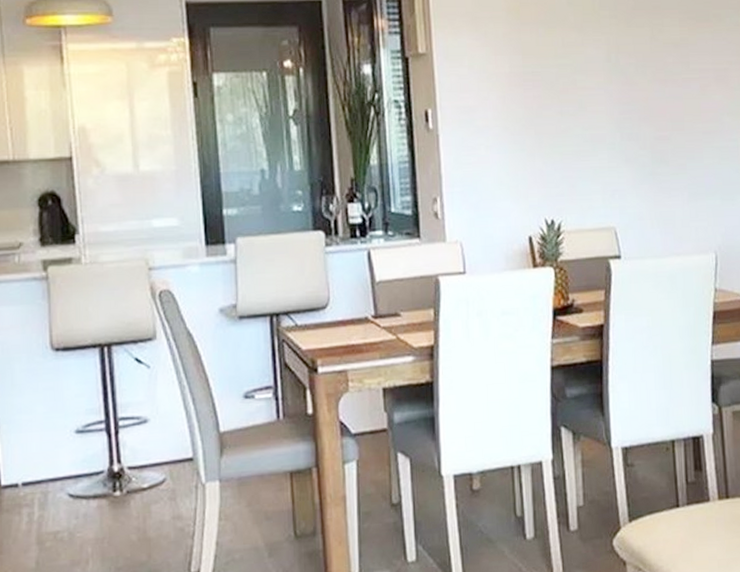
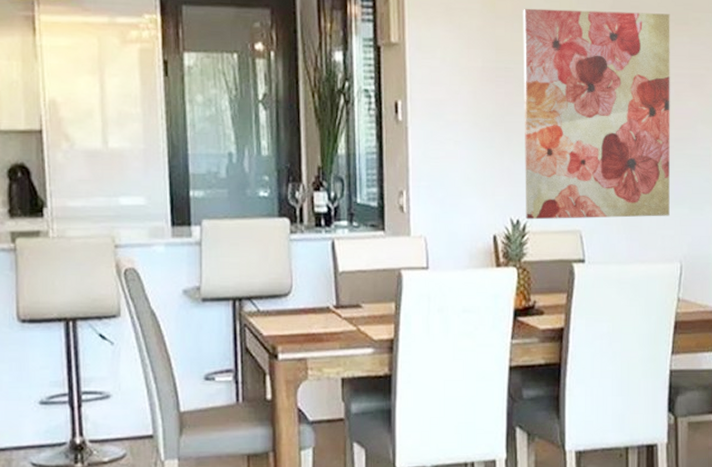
wall art: none [547,12,702,219] -> present [523,8,670,220]

